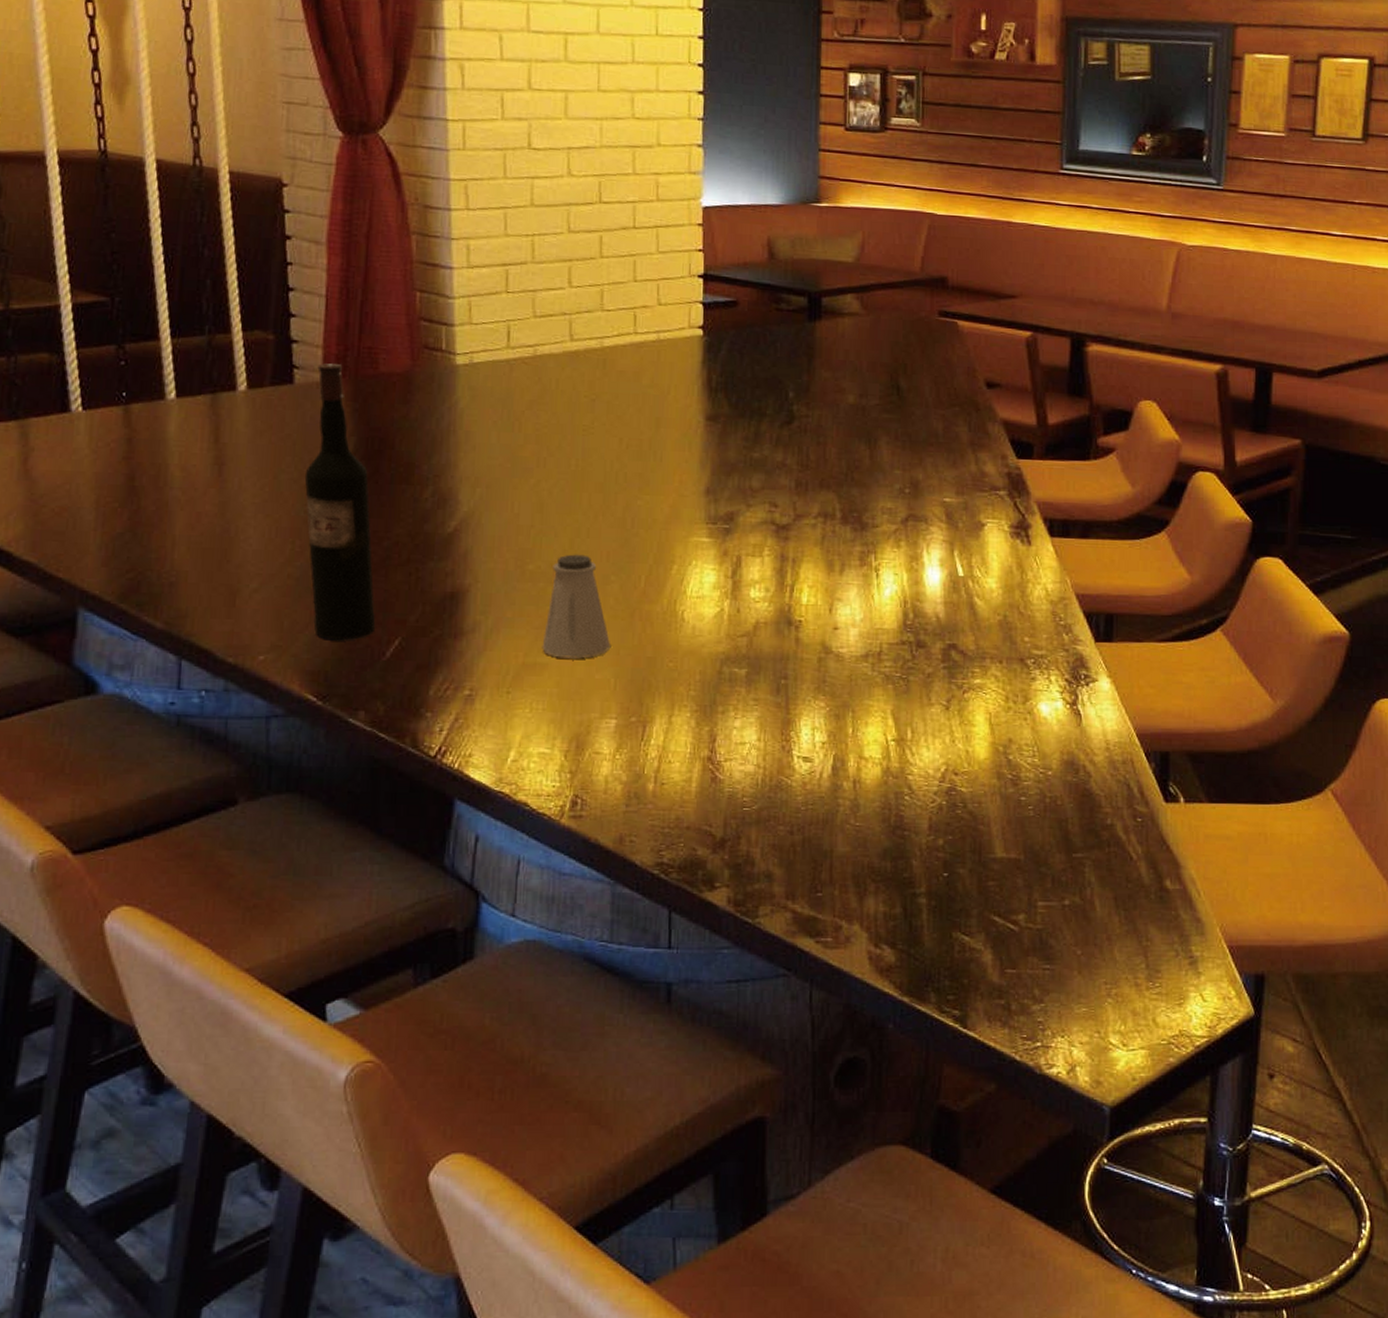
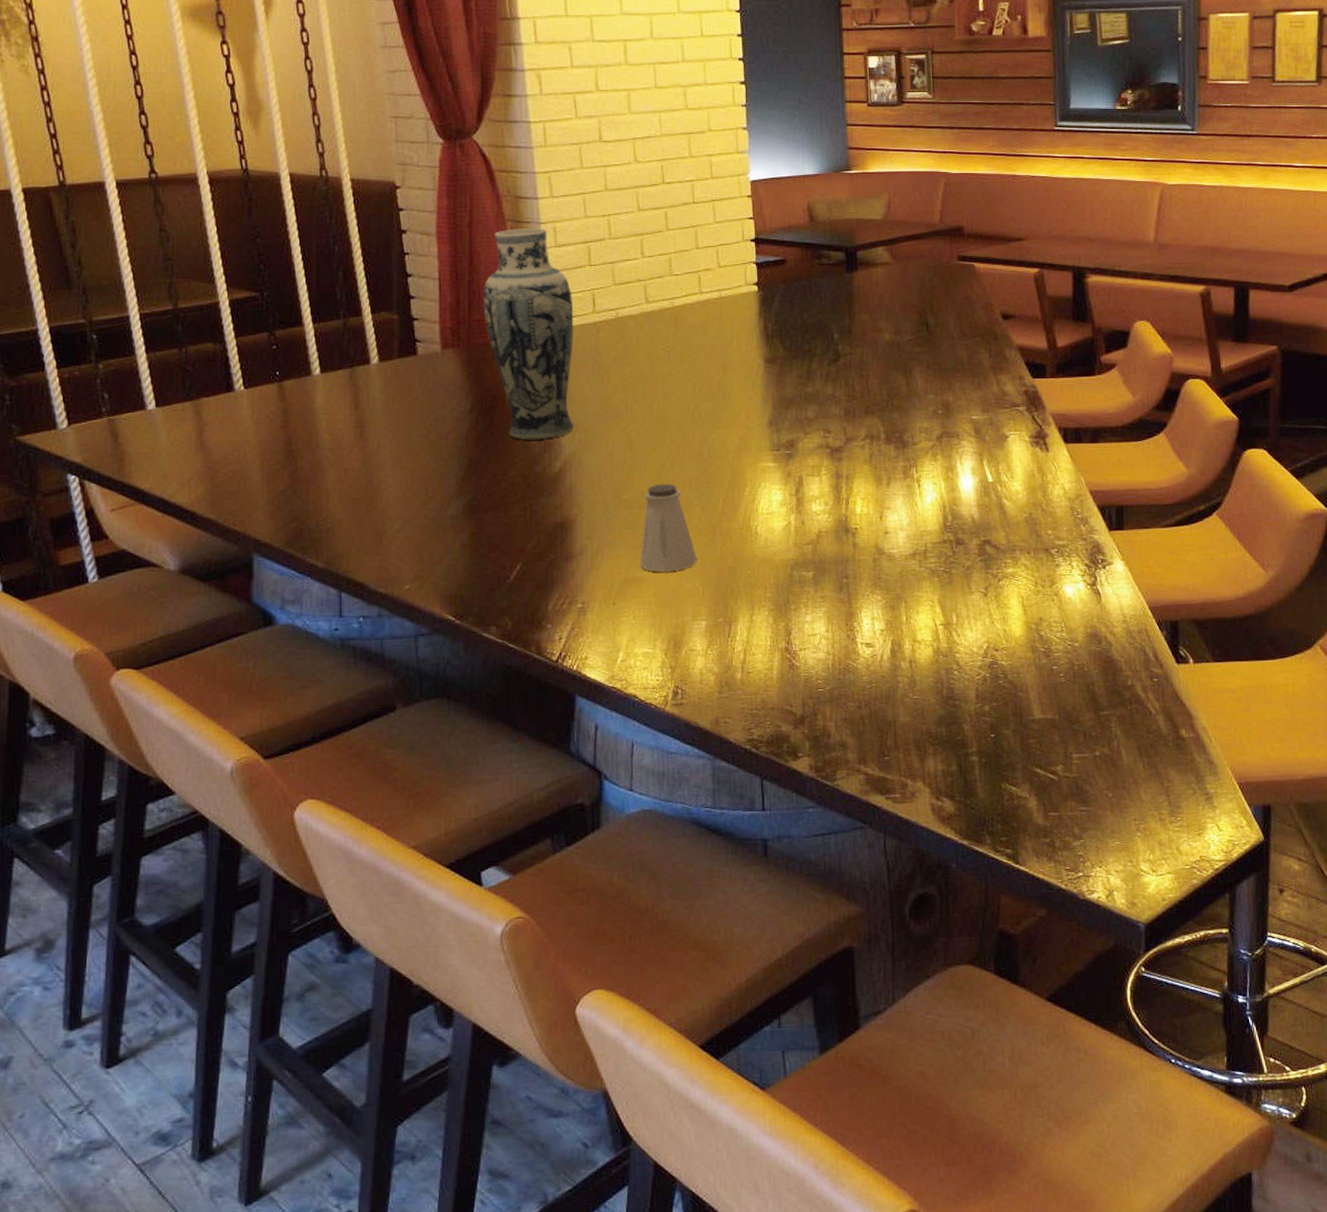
wine bottle: present [304,363,376,640] -> none [432,336,500,568]
vase: none [377,243,484,493] -> present [483,228,575,440]

